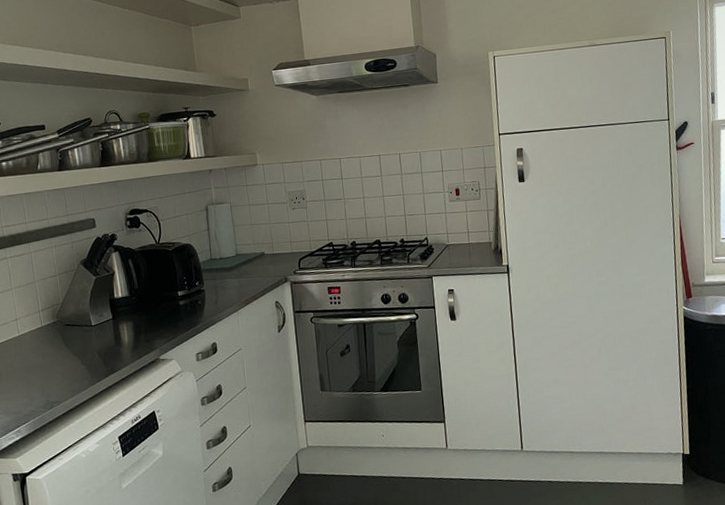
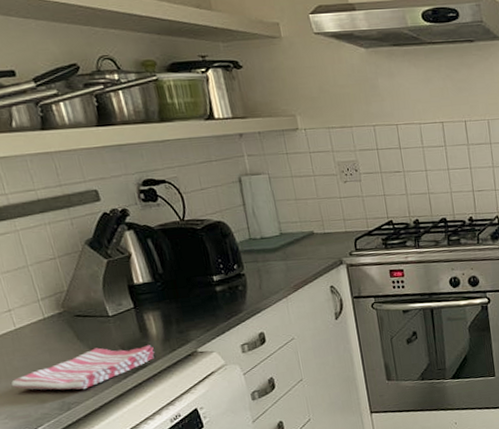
dish towel: none [9,352,125,391] -> present [11,345,155,390]

